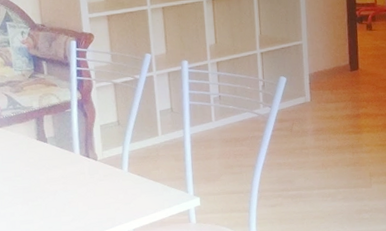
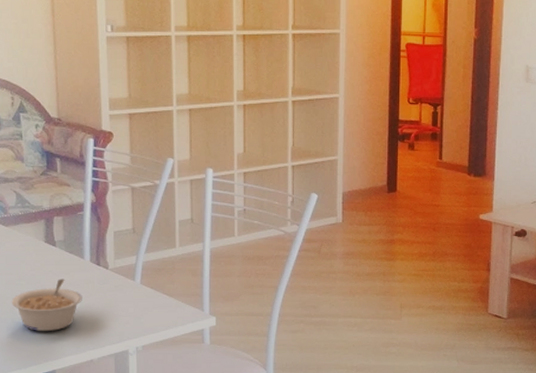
legume: none [9,172,75,223] -> present [11,278,82,332]

